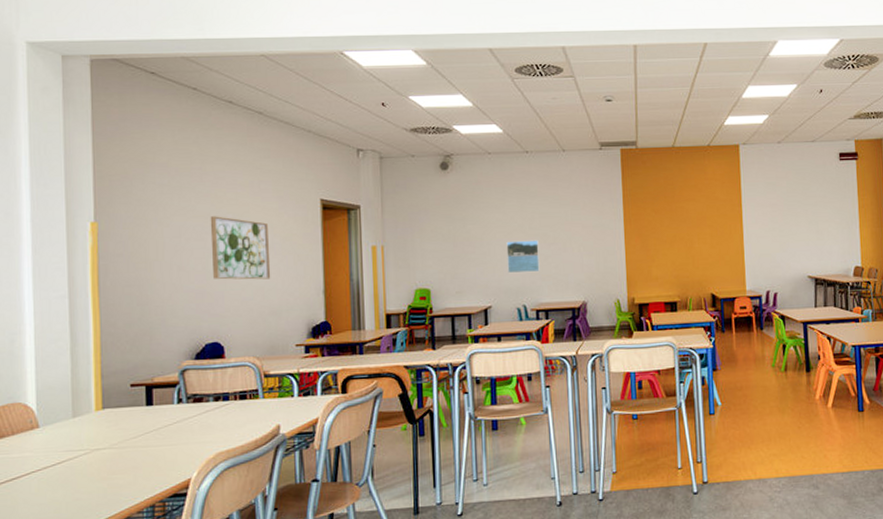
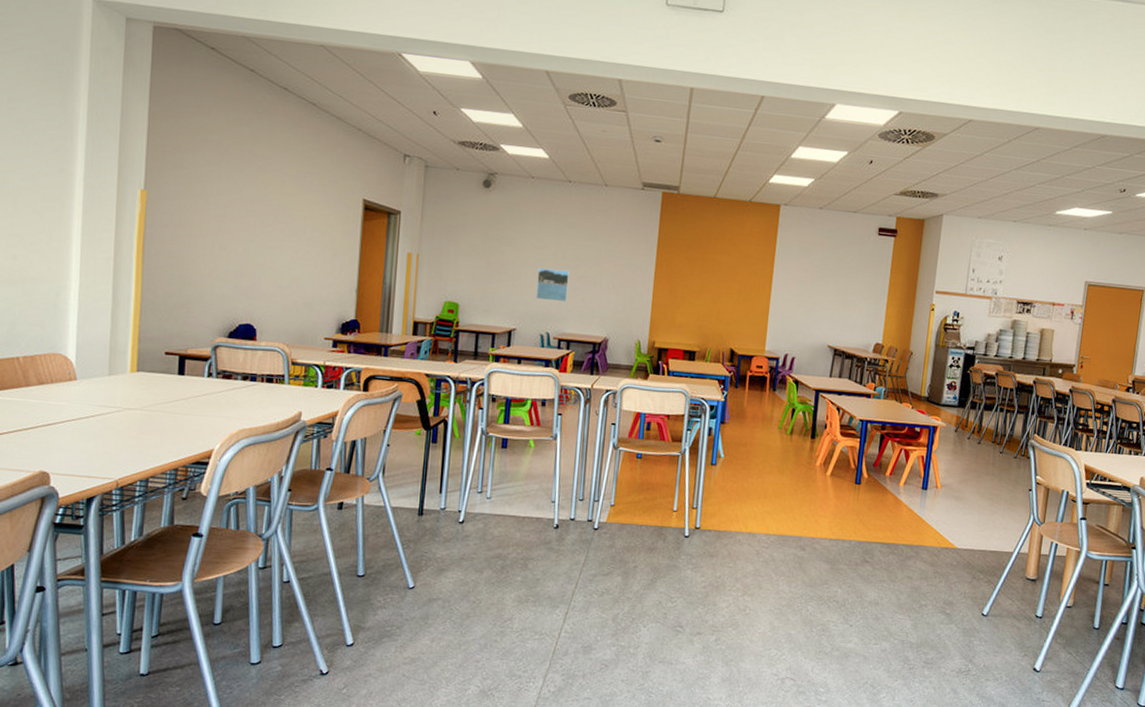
wall art: present [210,216,271,280] -> none [253,200,310,271]

